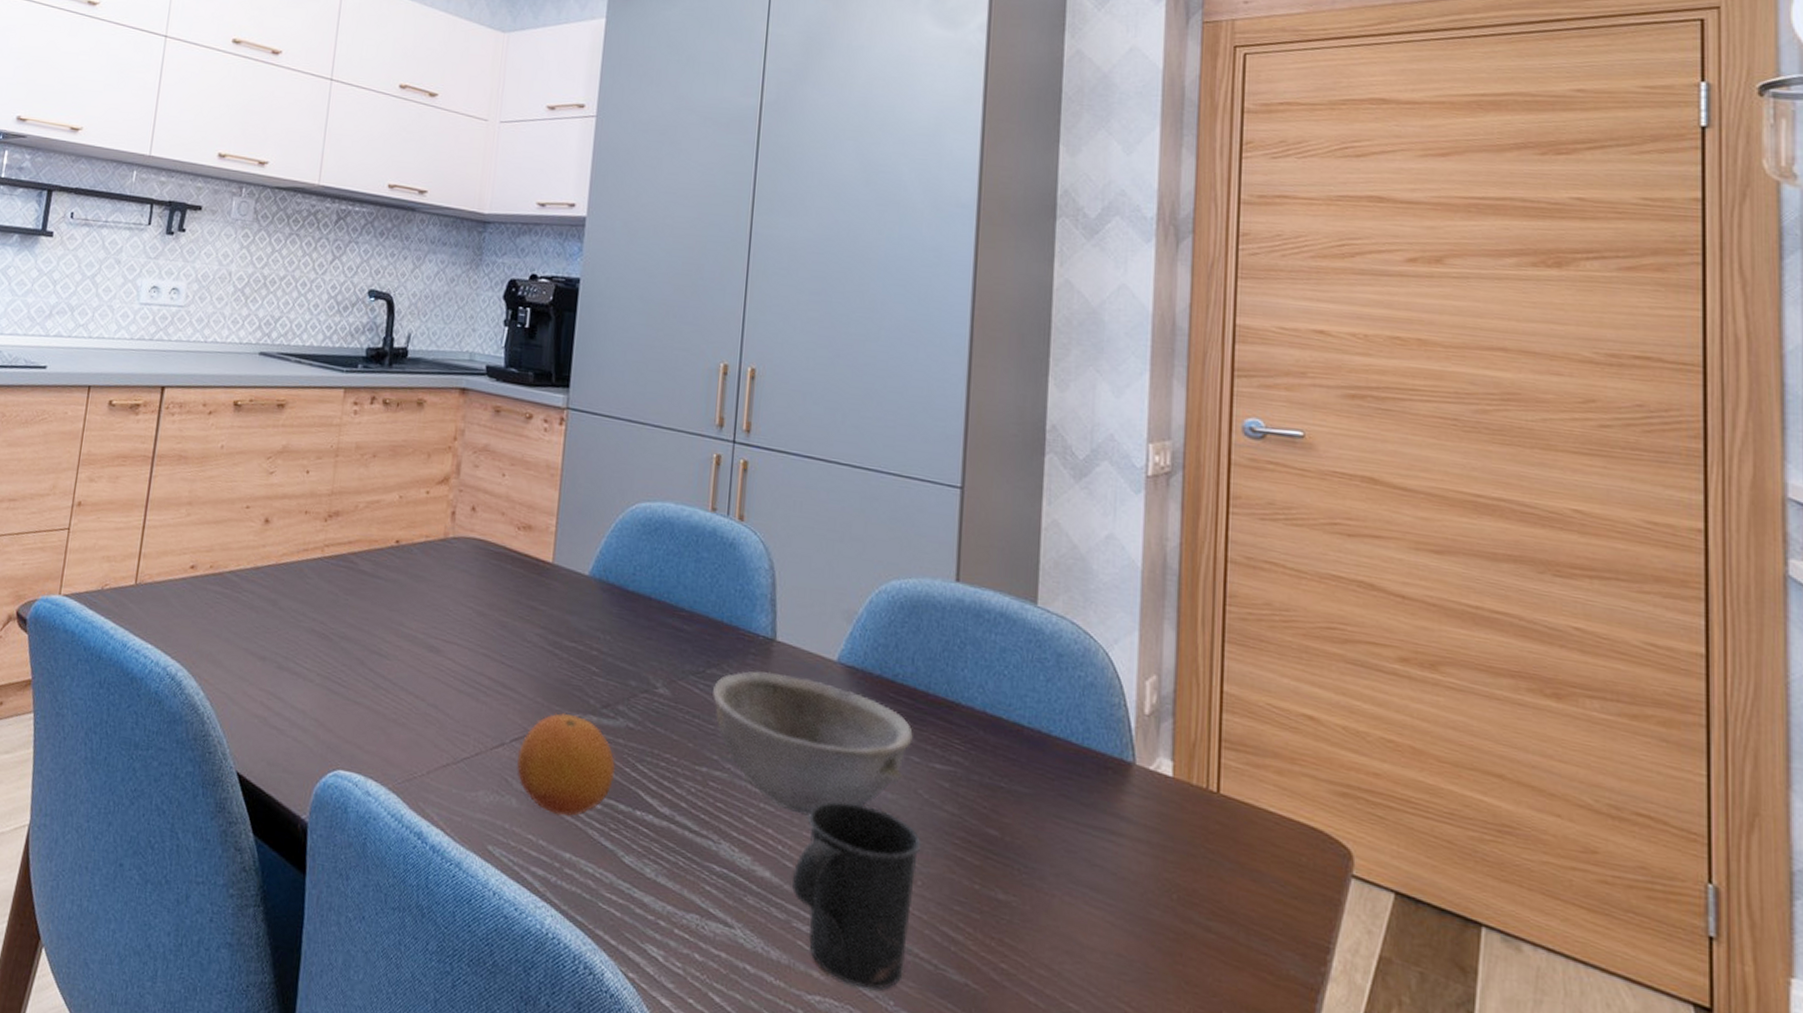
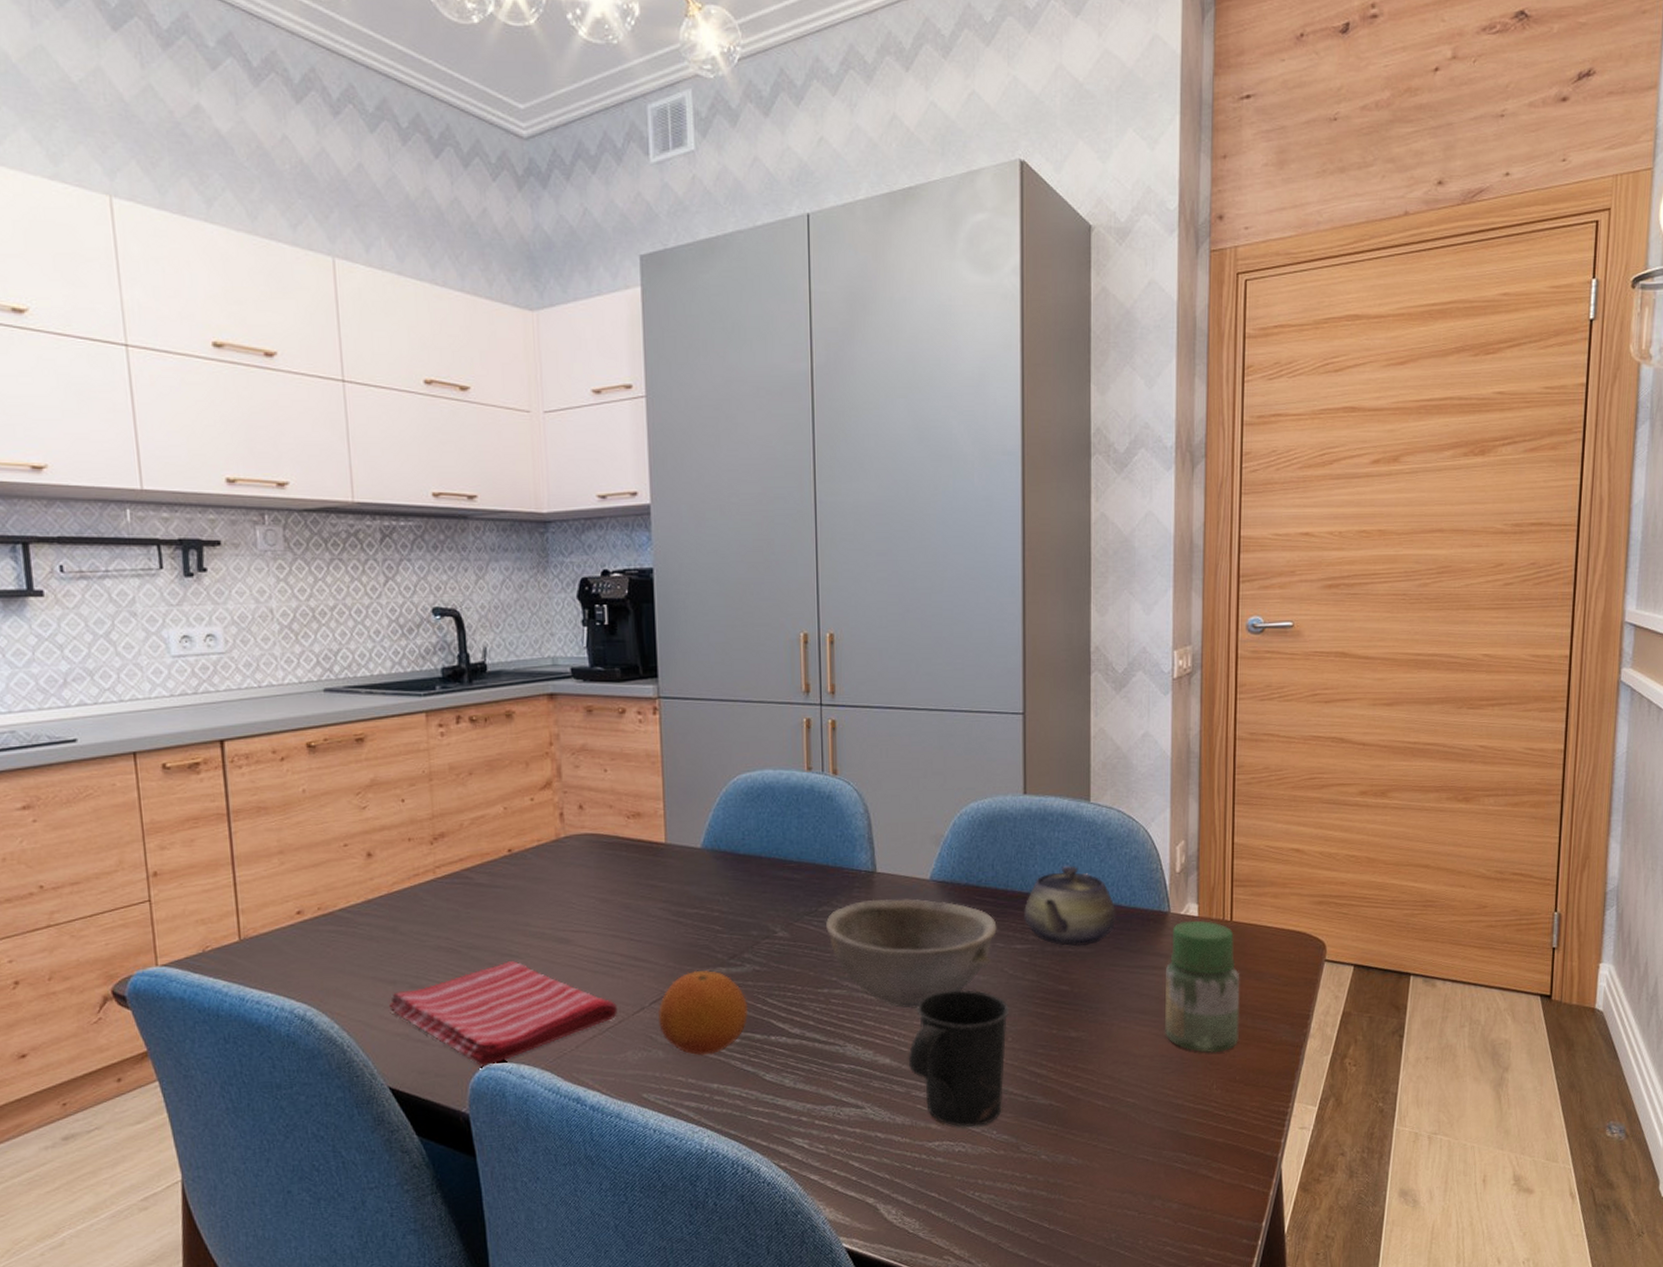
dish towel: none [254,660,476,774] -> present [389,961,617,1068]
teapot: none [947,677,1065,785] -> present [1024,865,1116,947]
jar: none [1122,780,1230,970] -> present [1164,920,1240,1053]

